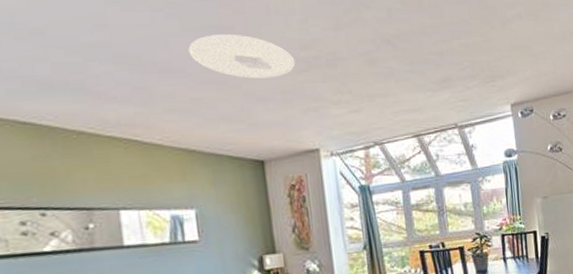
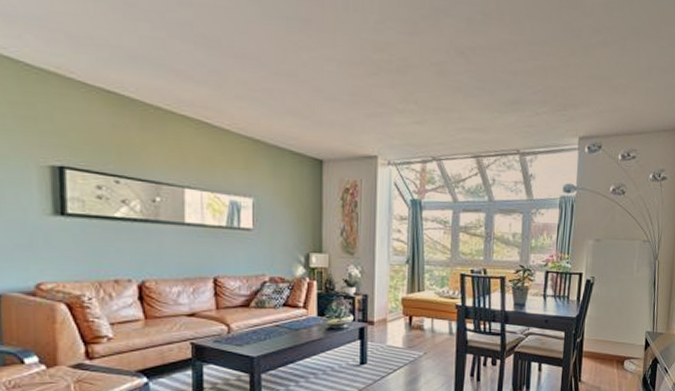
ceiling light: present [188,34,296,79] -> none [265,25,366,78]

